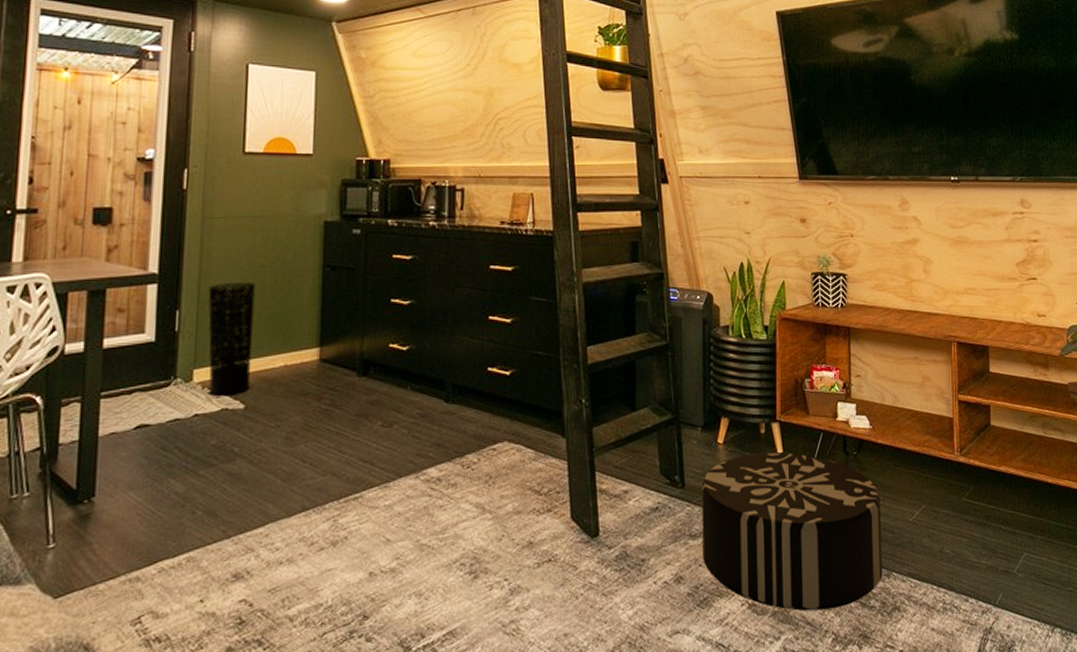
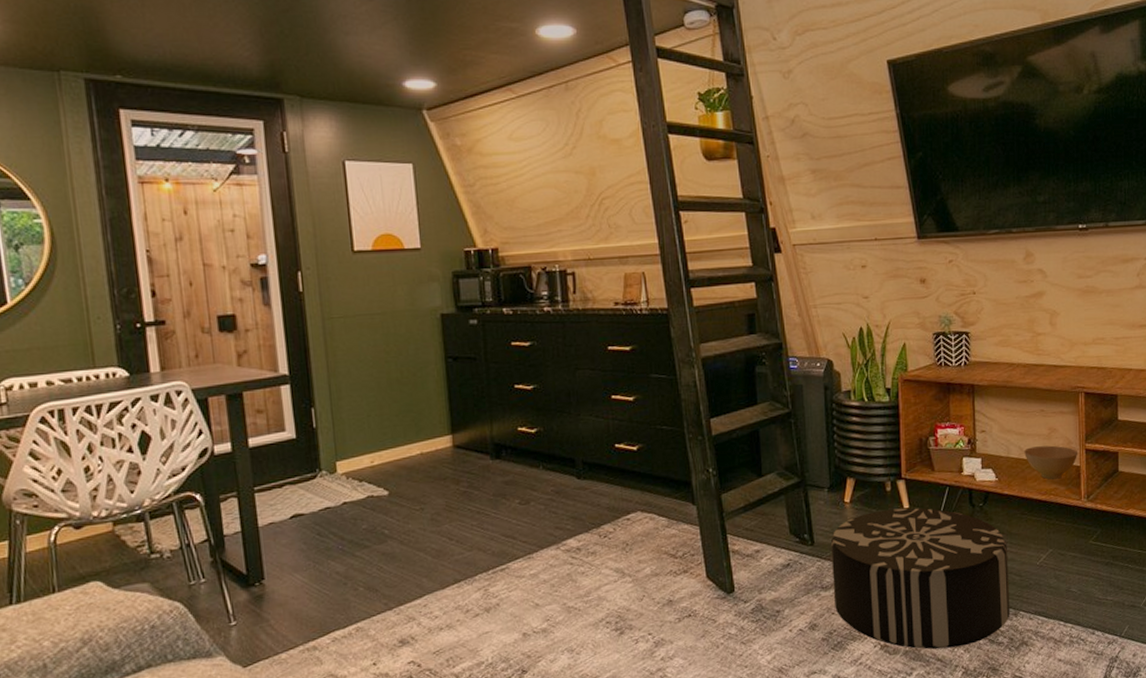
umbrella stand: present [208,282,256,396] -> none [338,377,391,485]
bowl: none [897,394,951,430] -> present [1023,445,1079,480]

